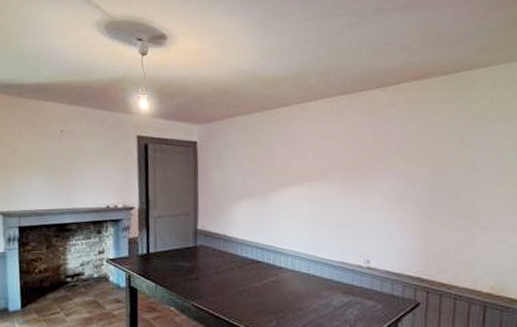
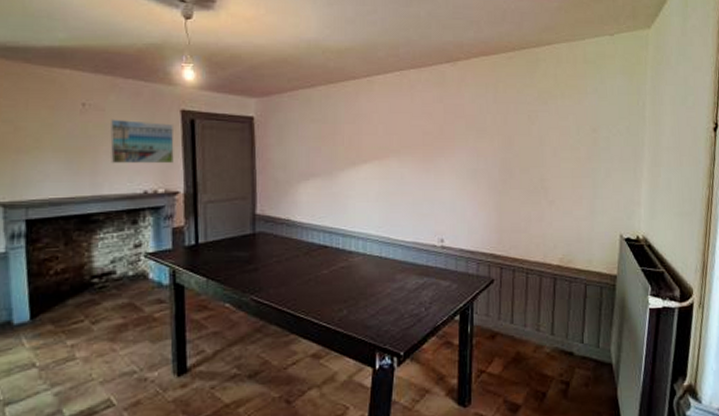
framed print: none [81,143,131,183] -> present [110,119,174,164]

